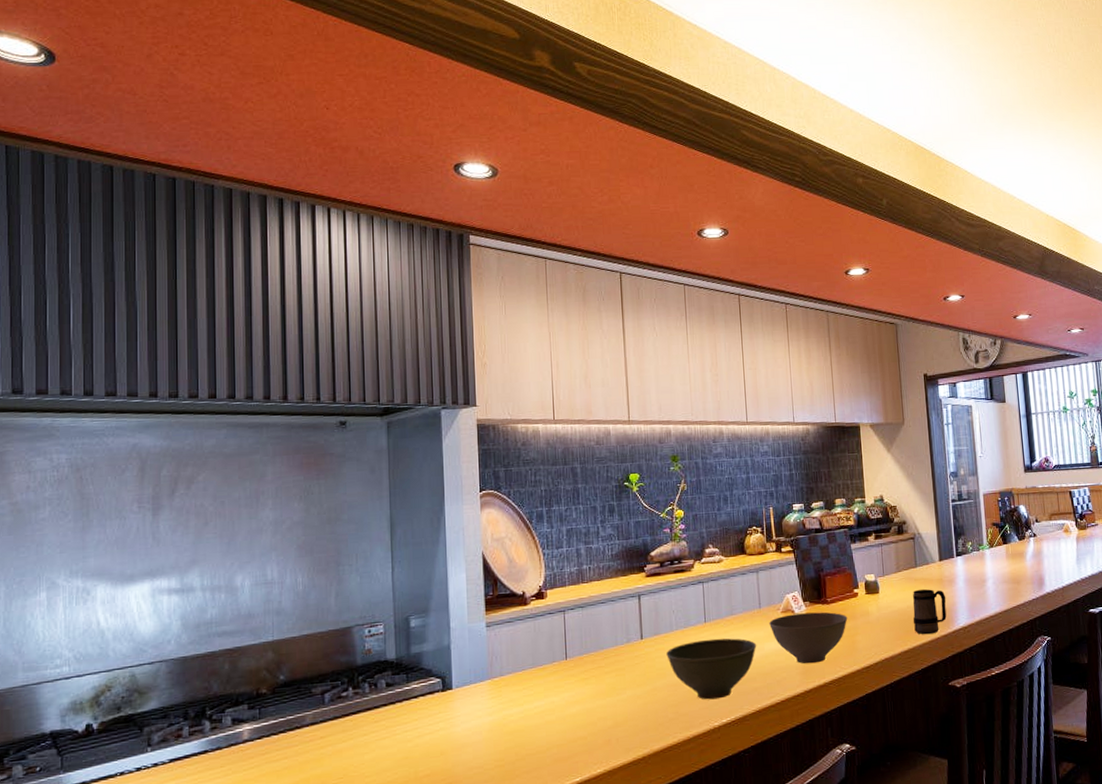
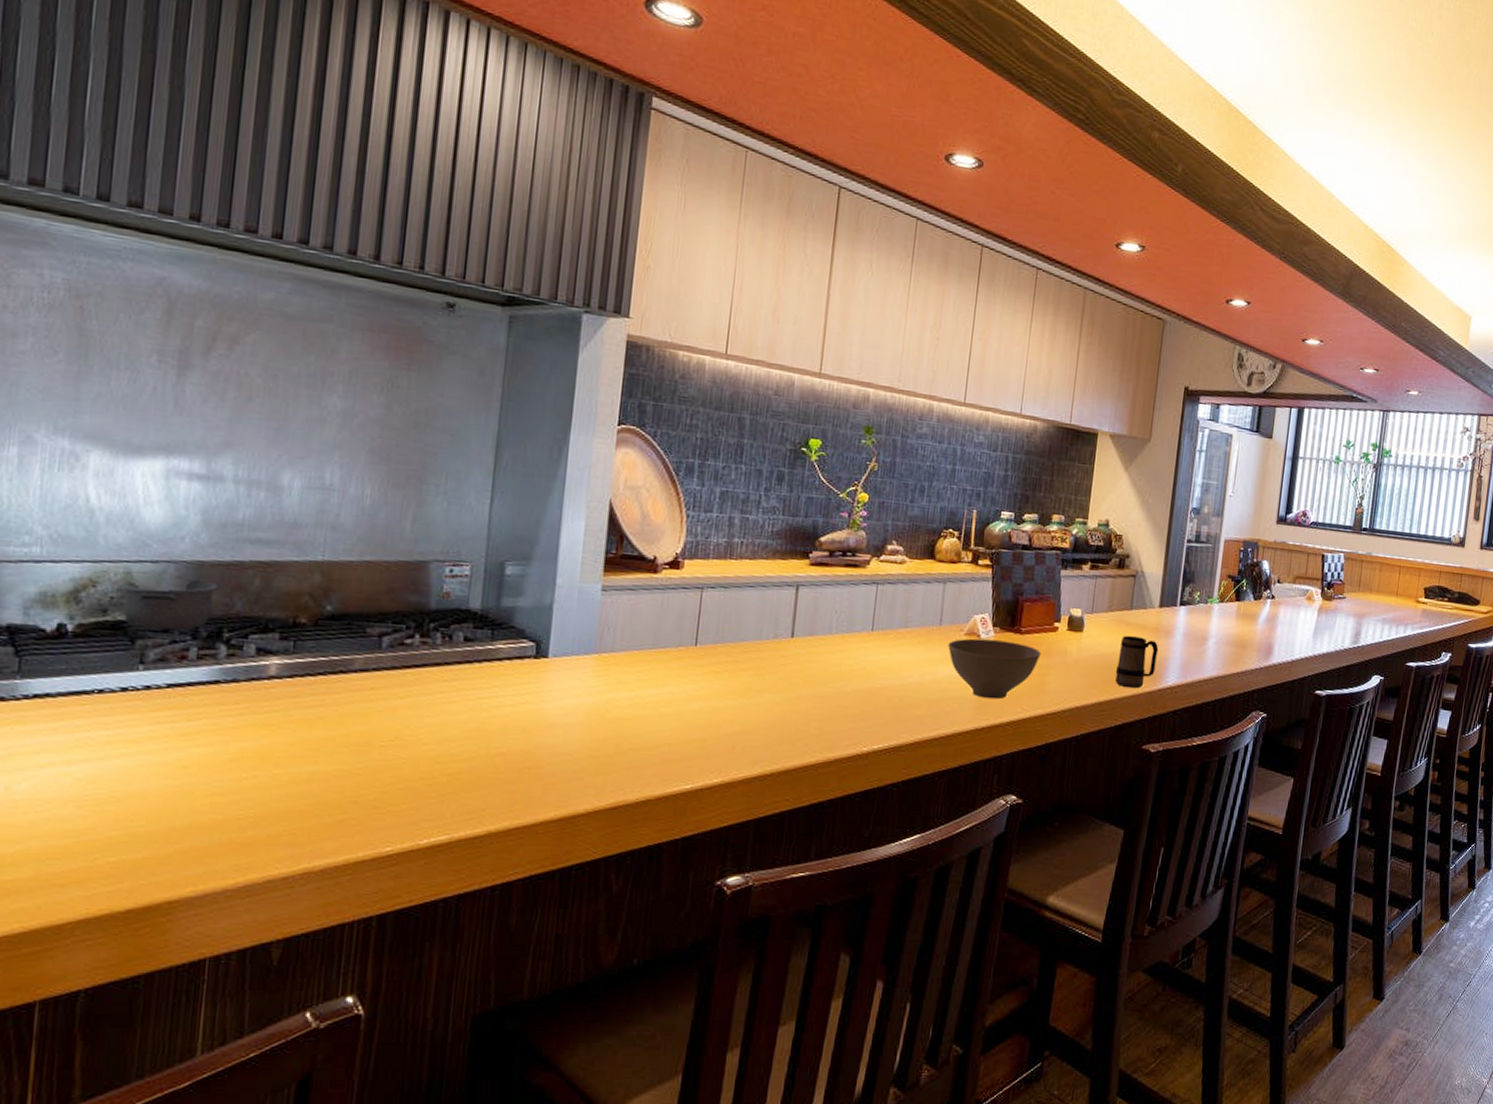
cooking pot: none [129,672,199,719] -> present [121,579,219,631]
bowl: present [666,638,757,700] -> none [819,650,929,722]

